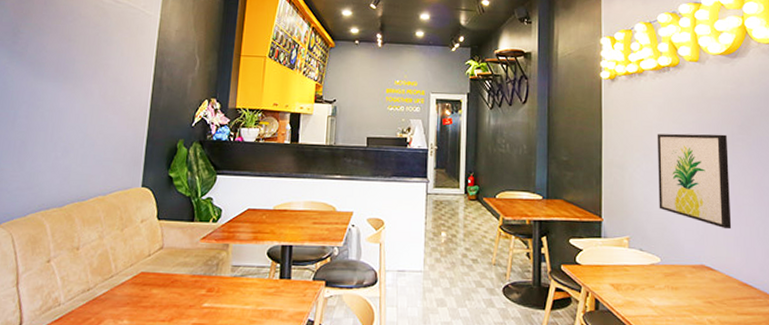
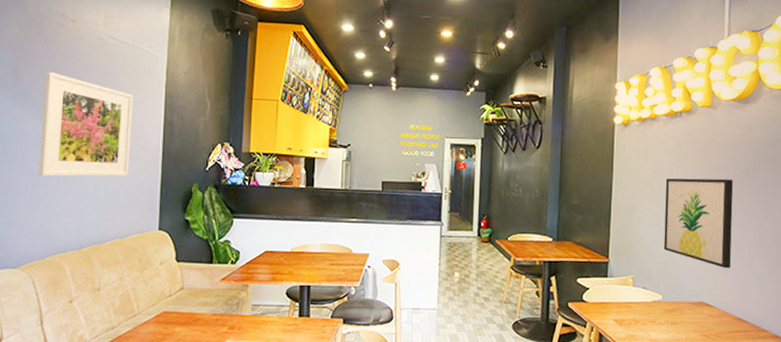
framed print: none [27,30,126,133] -> present [38,71,134,177]

